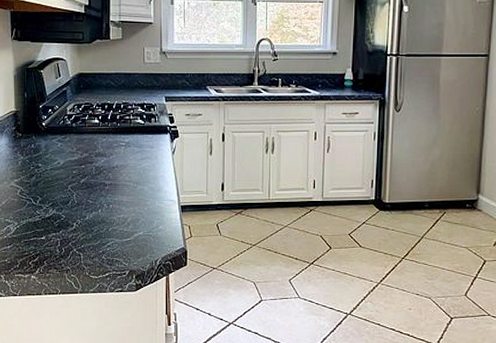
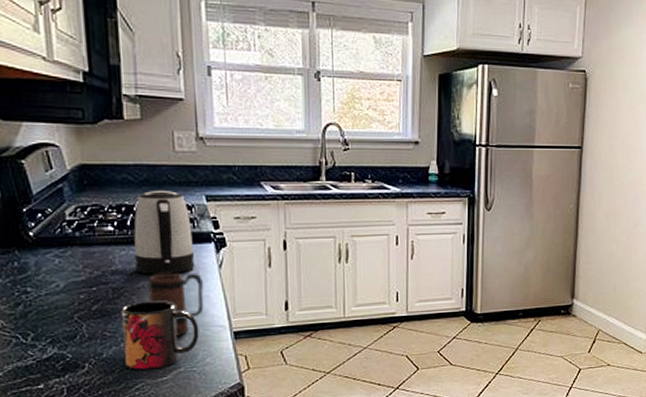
mug: none [100,178,155,232] -> present [121,300,200,371]
kettle: none [111,93,155,157] -> present [134,191,195,274]
mug: none [121,157,160,207] -> present [148,273,204,336]

